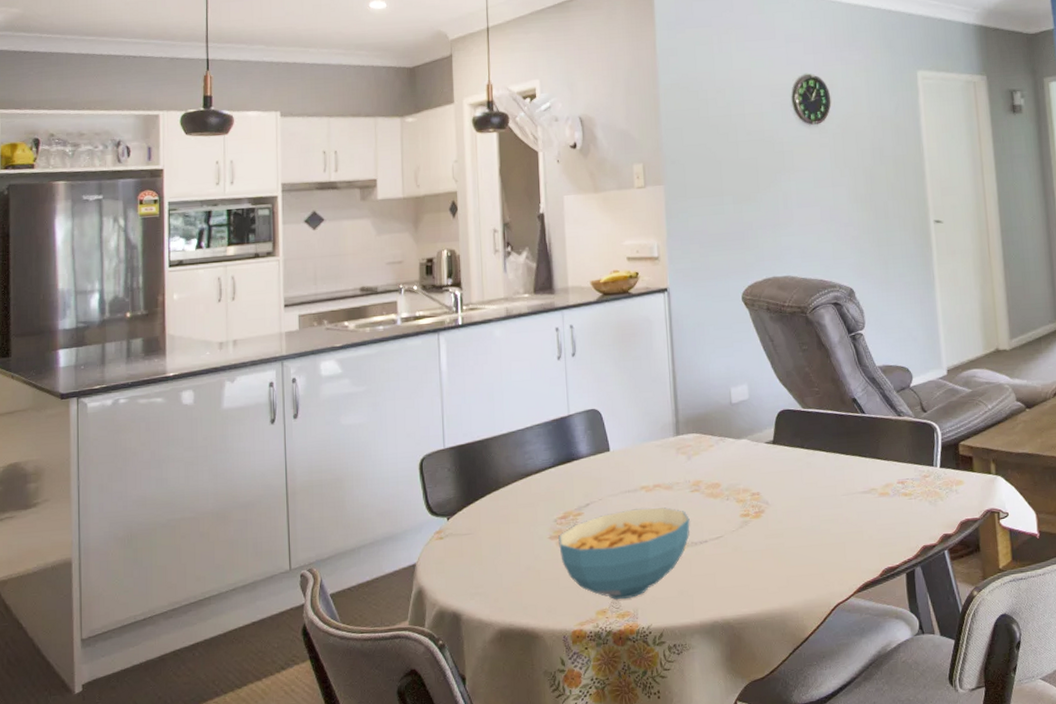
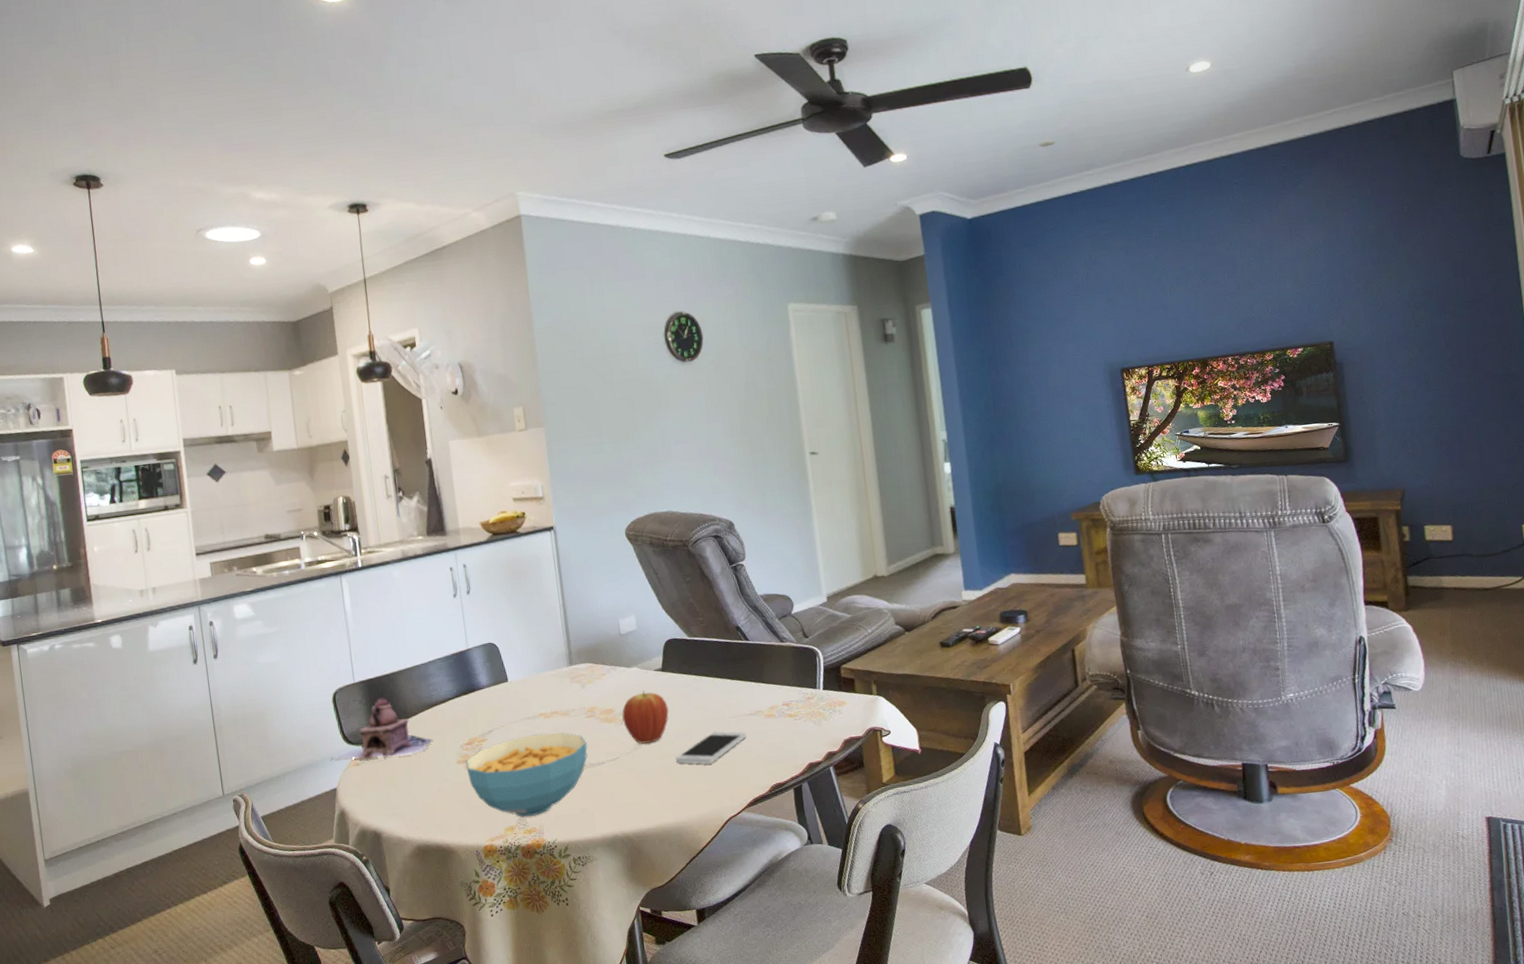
teapot: none [411,465,525,534] -> present [330,697,434,761]
fruit: none [729,464,778,522] -> present [622,690,669,744]
smartphone: none [784,509,858,546] -> present [676,731,746,765]

